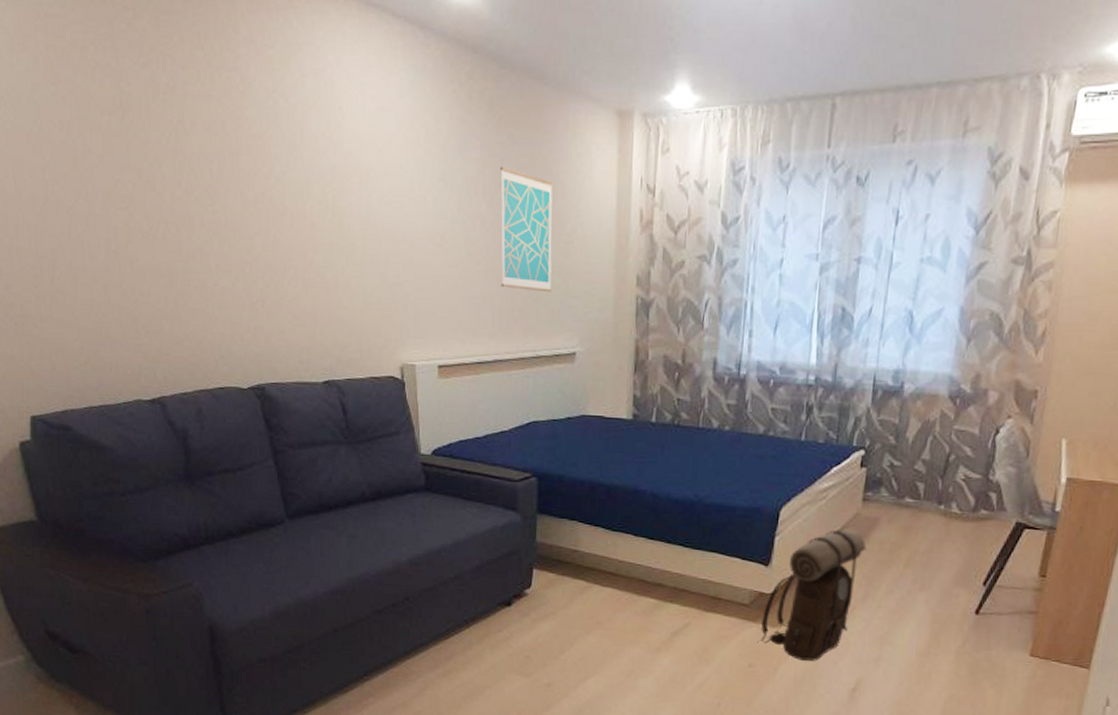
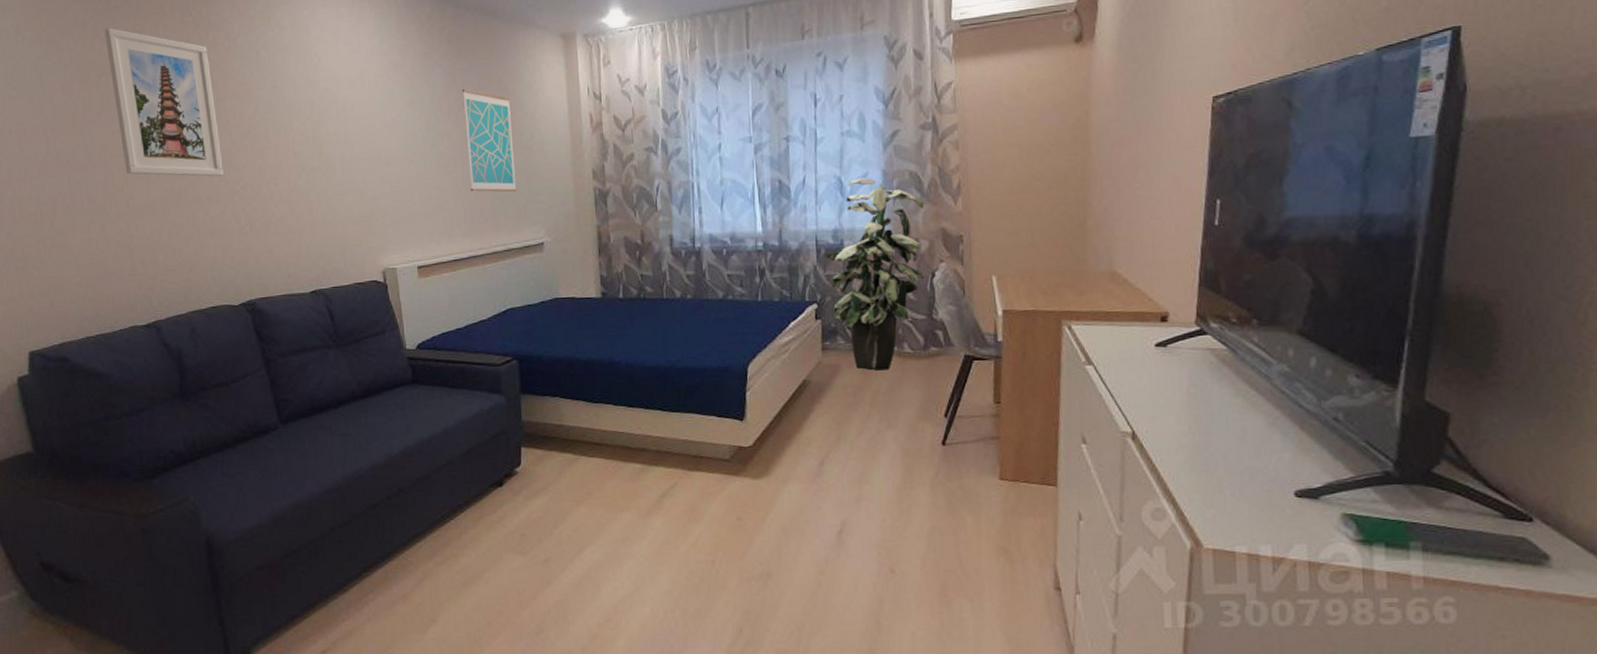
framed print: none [106,56,235,243] -> present [104,28,224,177]
backpack: present [759,529,867,661] -> none [744,378,832,508]
indoor plant: none [878,314,1001,529] -> present [822,178,925,371]

